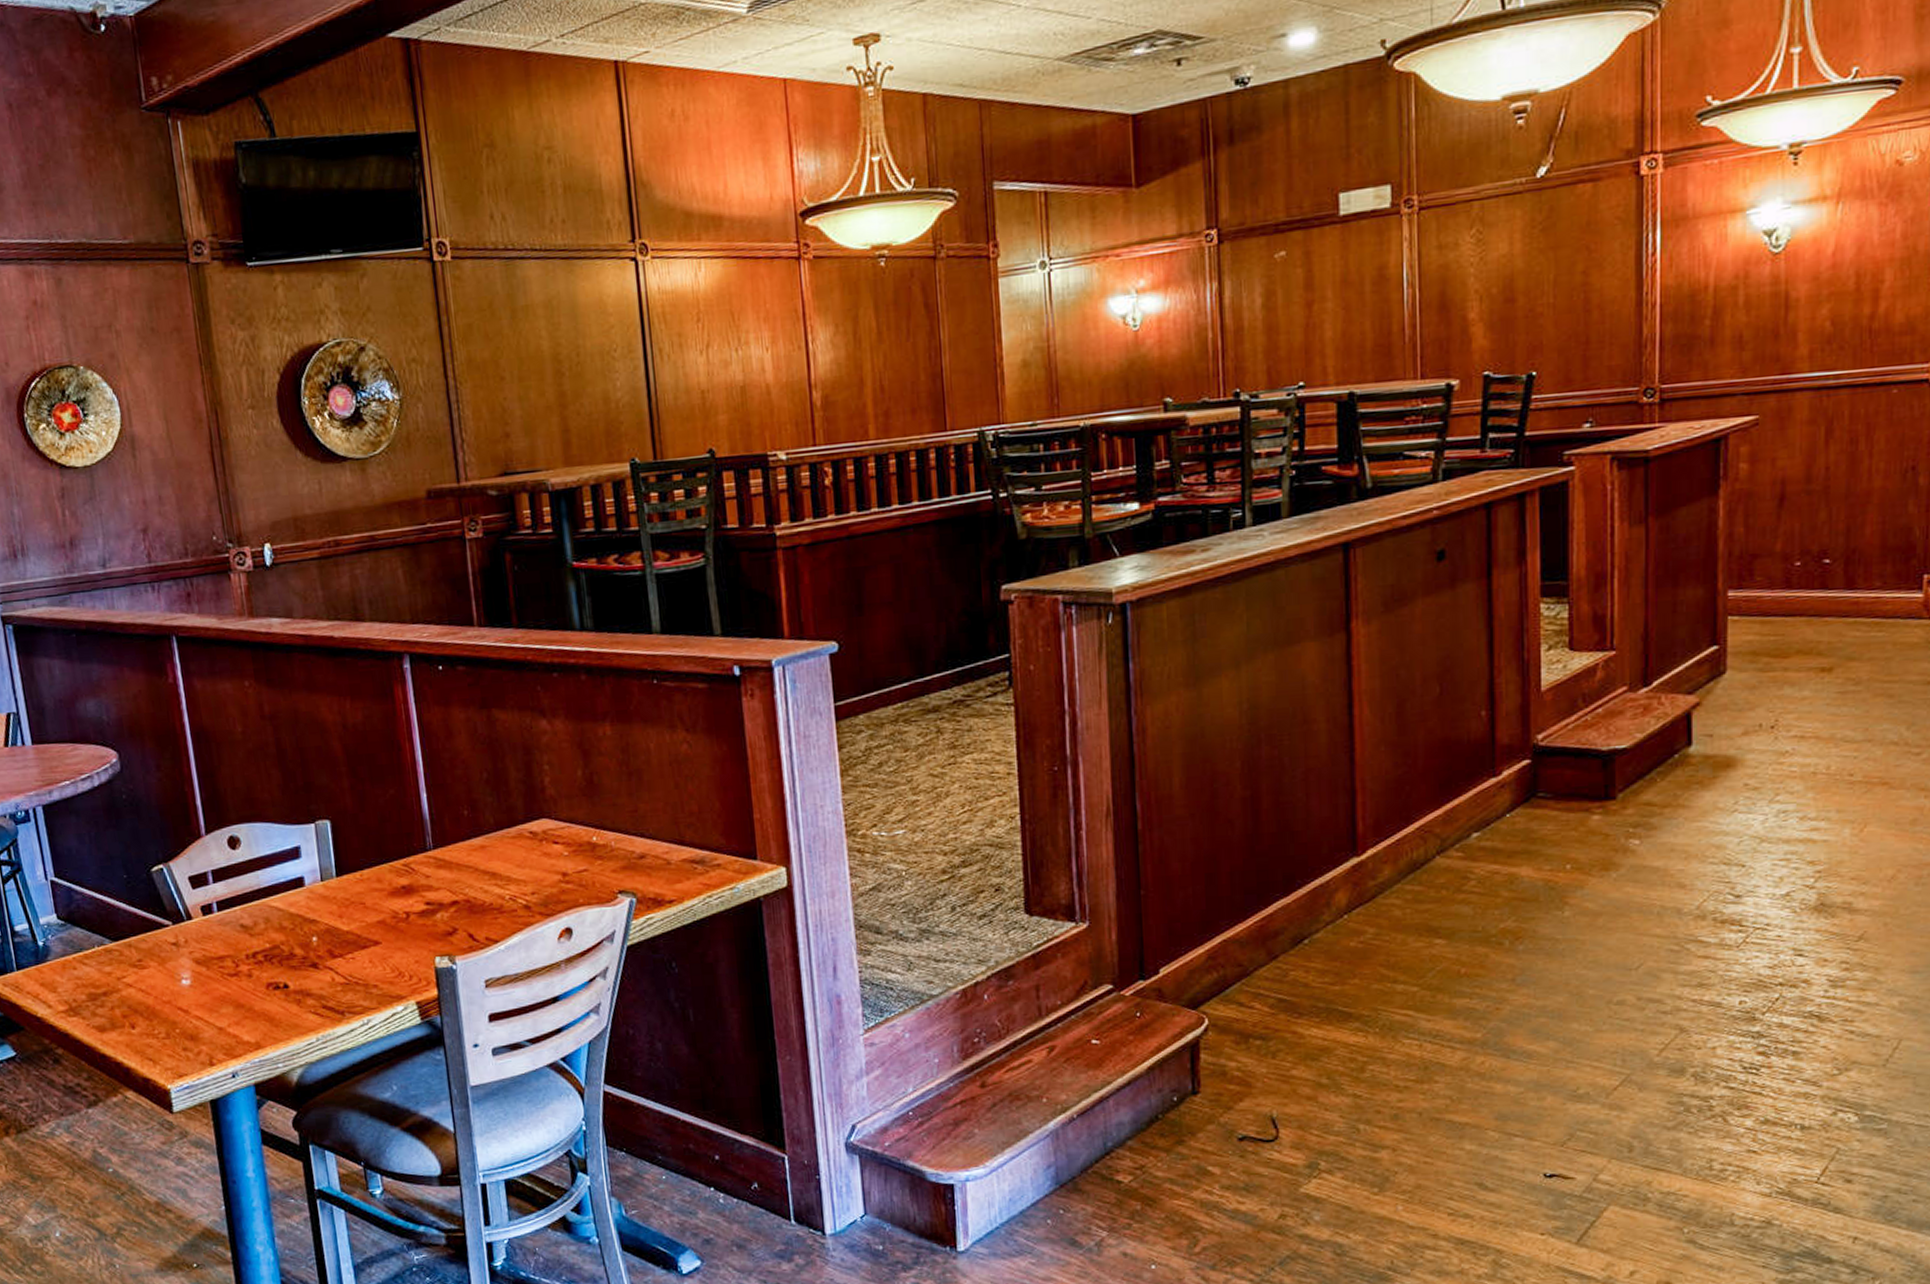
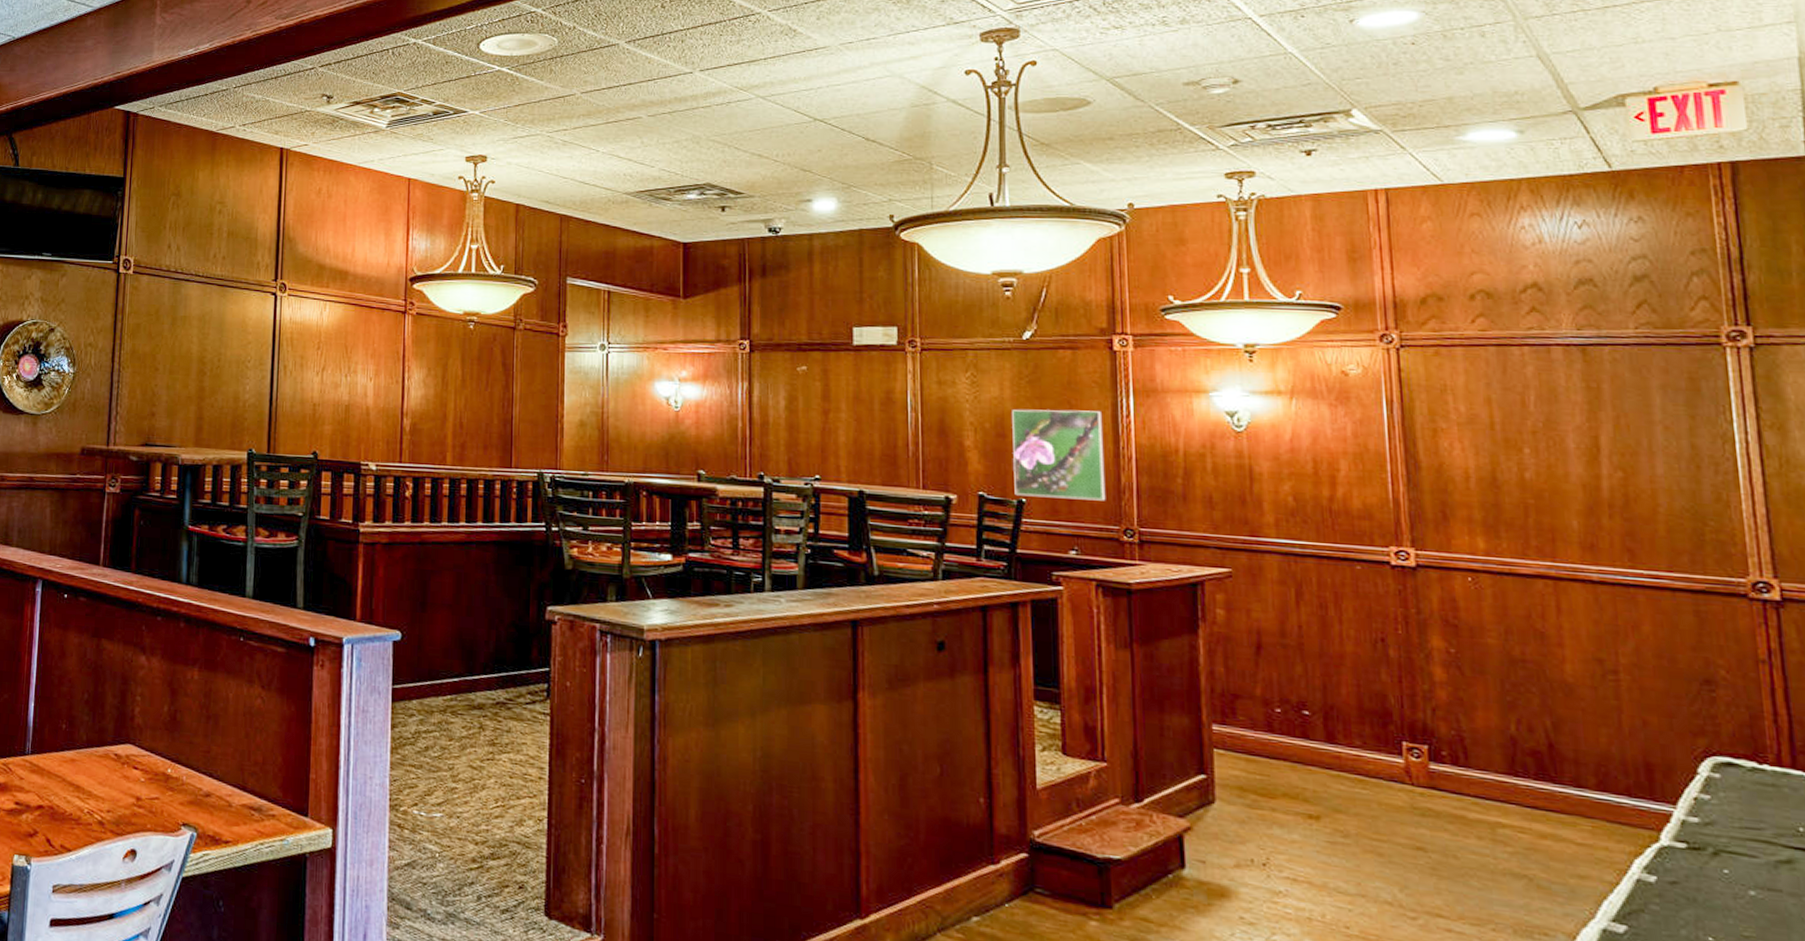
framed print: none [1523,253,1625,370] -> present [1012,409,1106,501]

